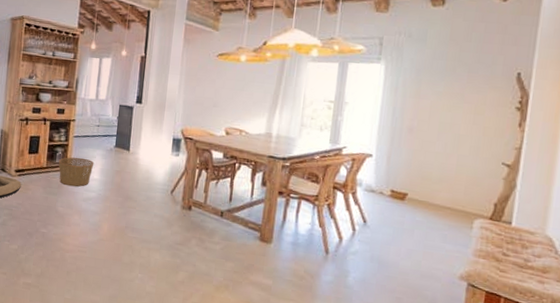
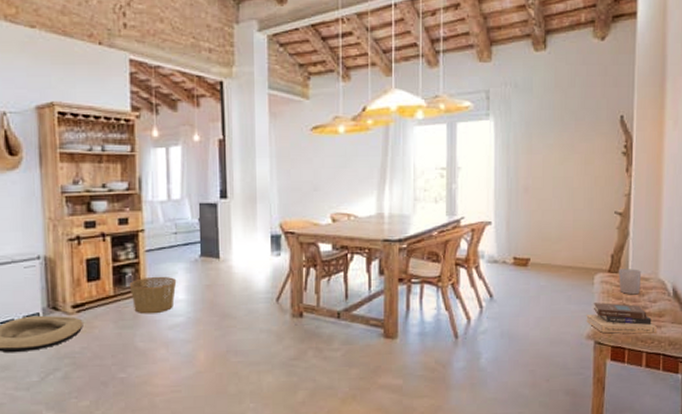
books: none [460,246,540,289] -> present [586,302,658,335]
candle holder: none [500,218,527,247] -> present [618,269,642,295]

